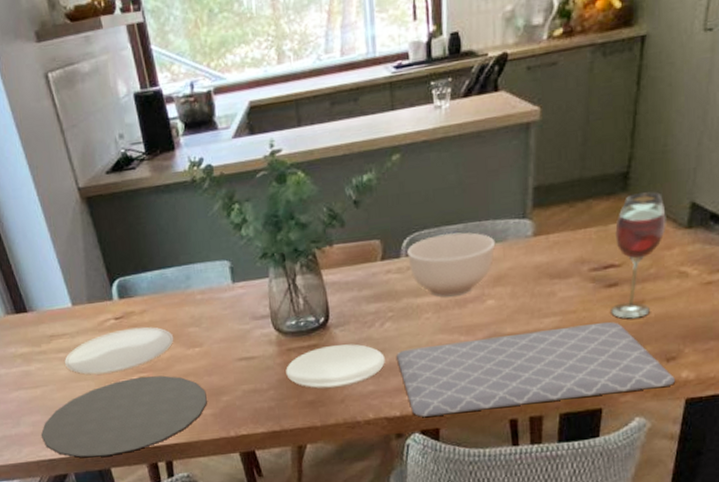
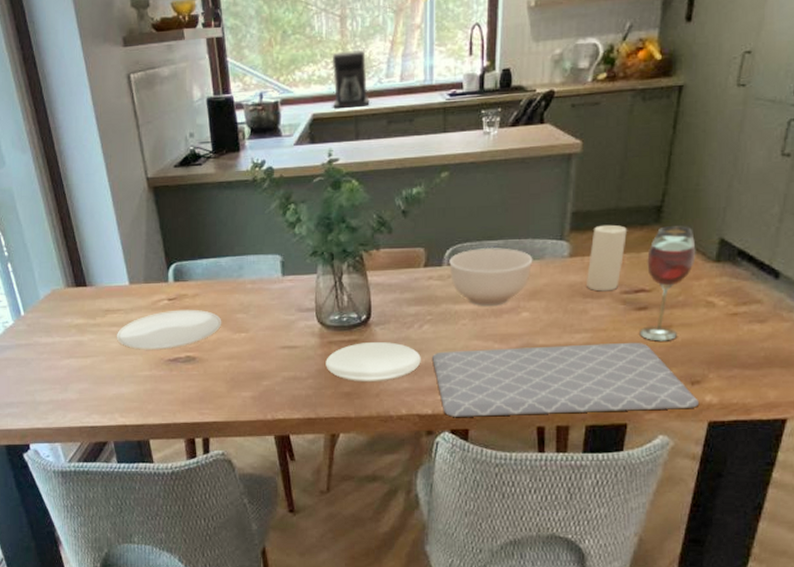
placemat: present [41,375,207,458] -> none [87,356,248,428]
coffee maker: none [264,24,309,94] -> present [332,50,368,109]
candle: none [553,197,593,271] -> present [587,224,627,292]

